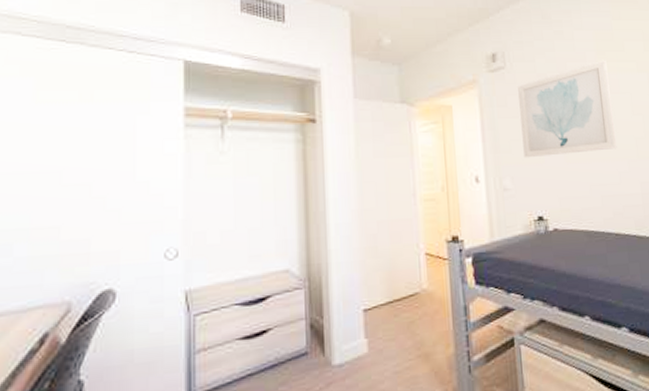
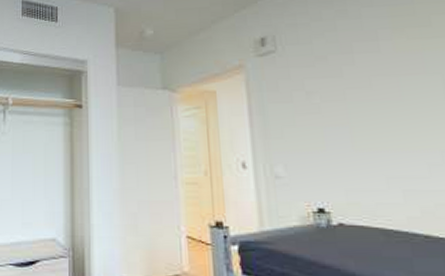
wall art: present [517,60,617,158] -> none [290,37,424,145]

